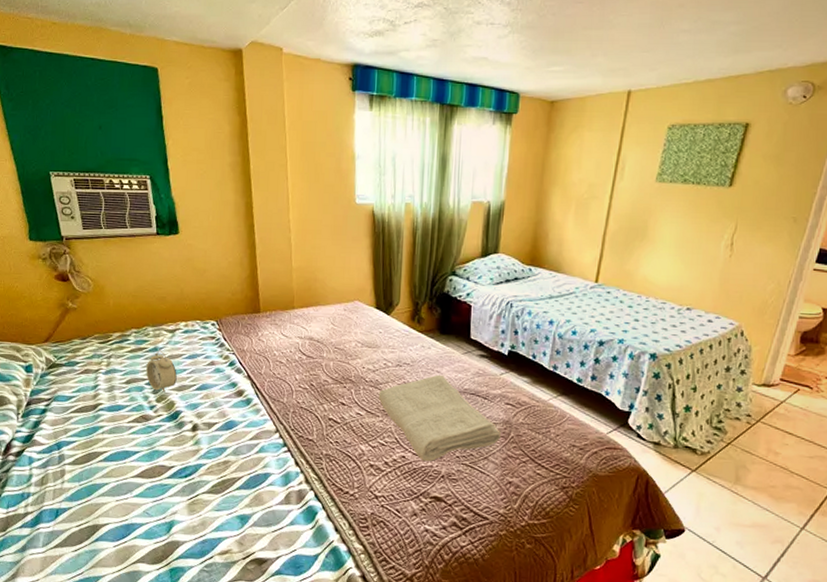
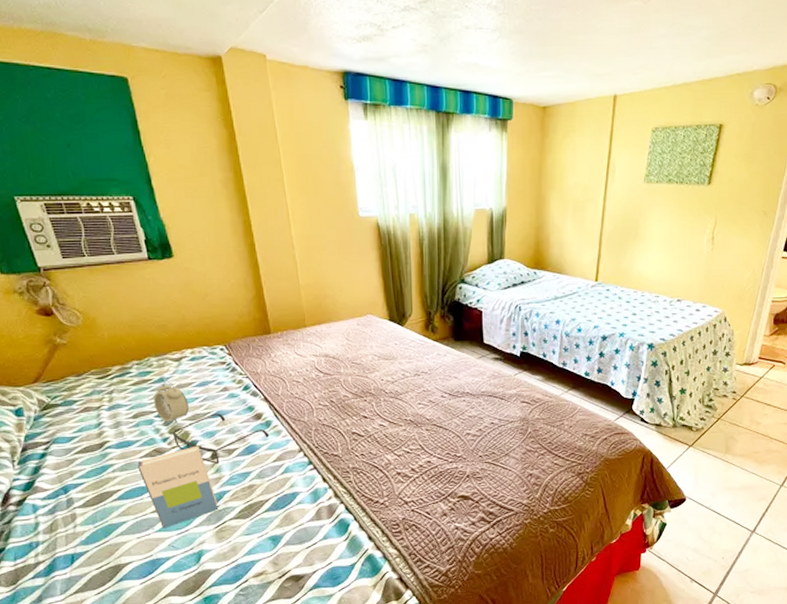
book: none [124,416,194,495] -> present [137,445,219,529]
glasses: none [159,386,249,436] -> present [172,413,270,464]
towel: present [378,374,502,462] -> none [399,380,520,464]

